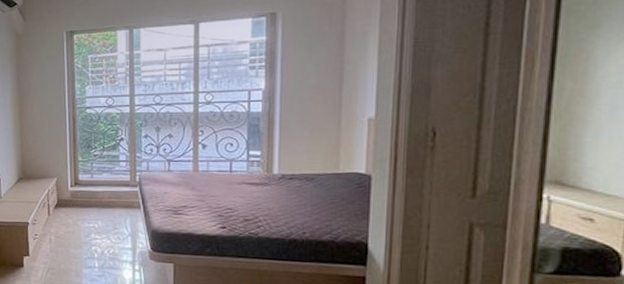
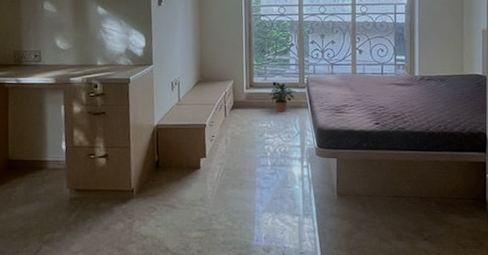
potted plant: none [96,180,127,212] -> present [269,82,297,112]

